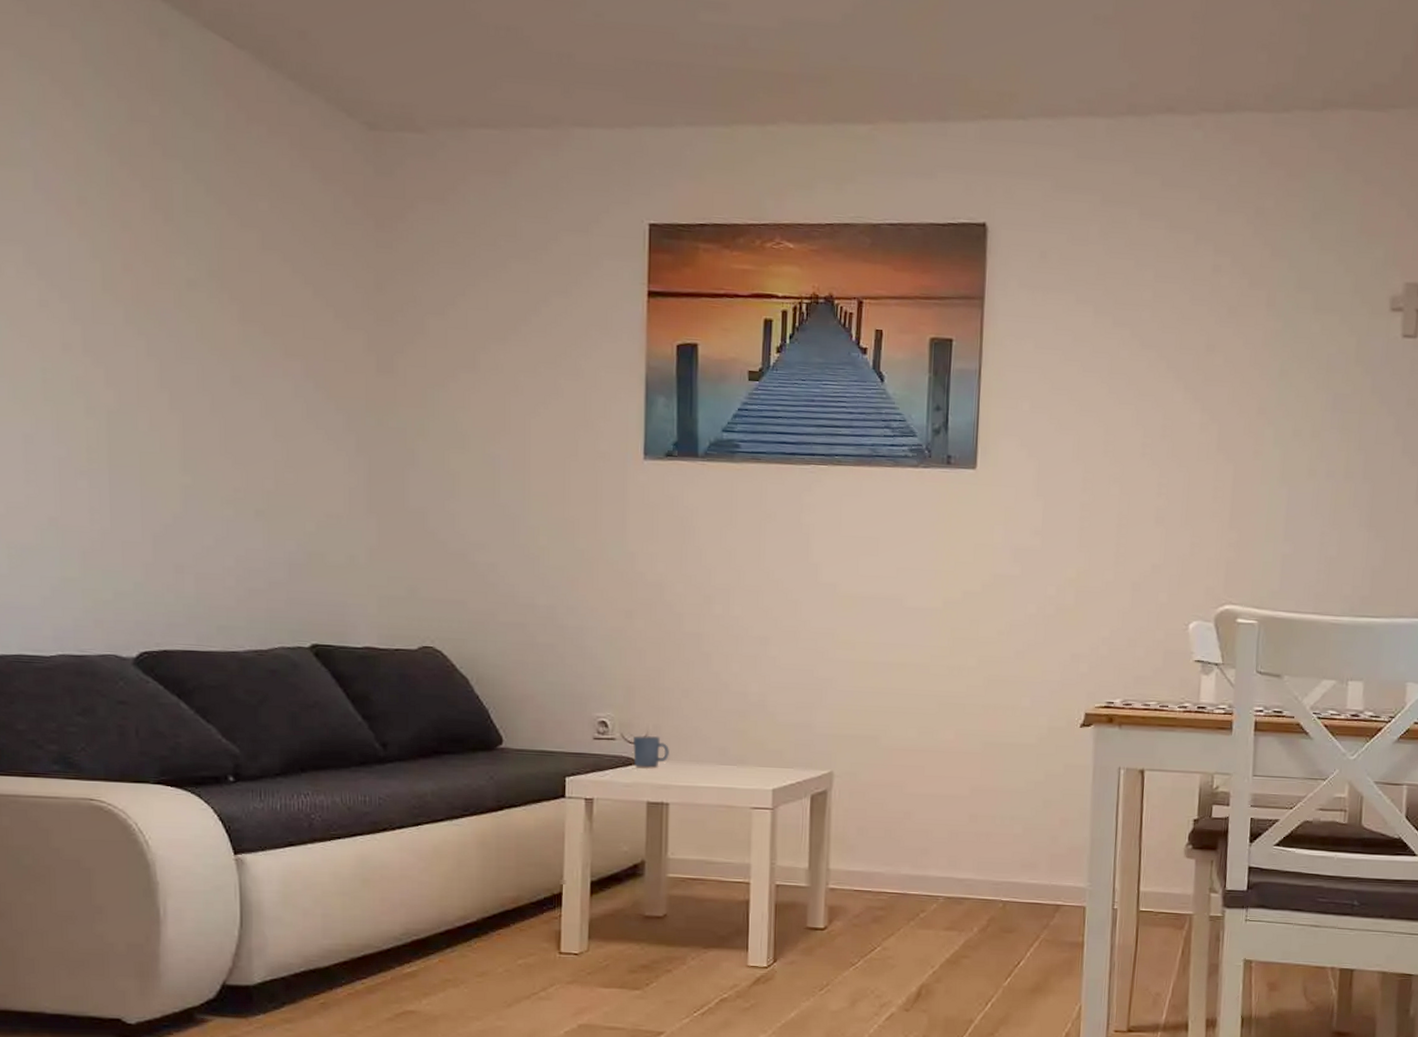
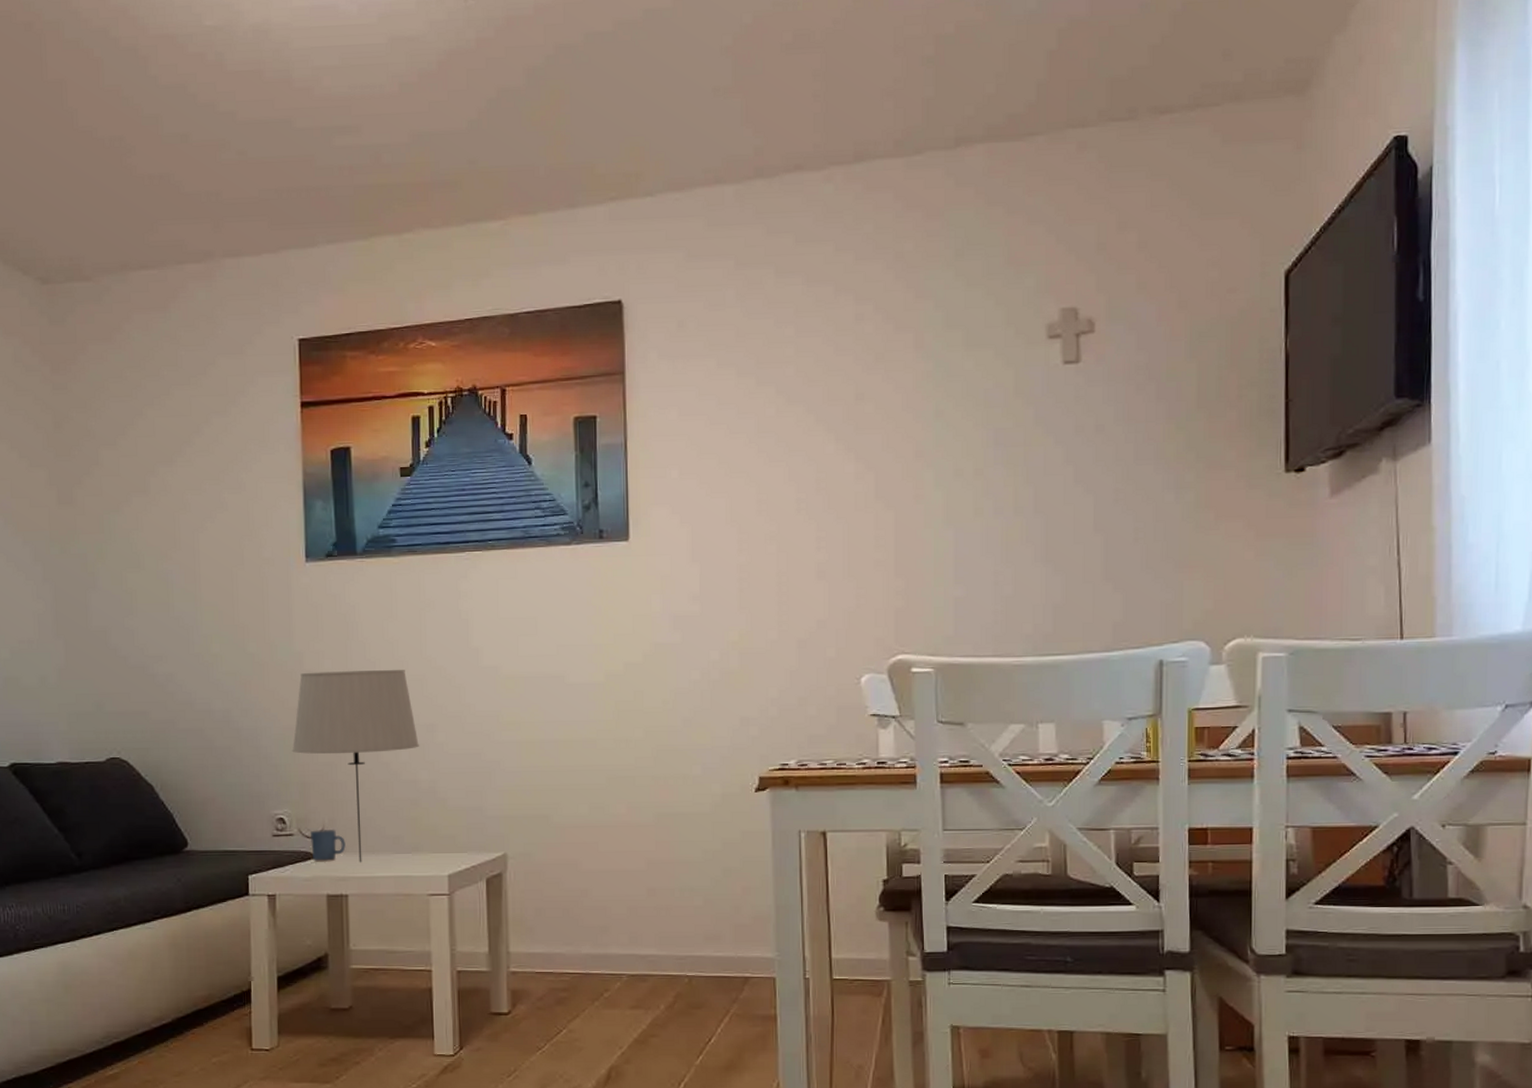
table lamp: none [618,574,751,772] -> present [292,670,419,863]

